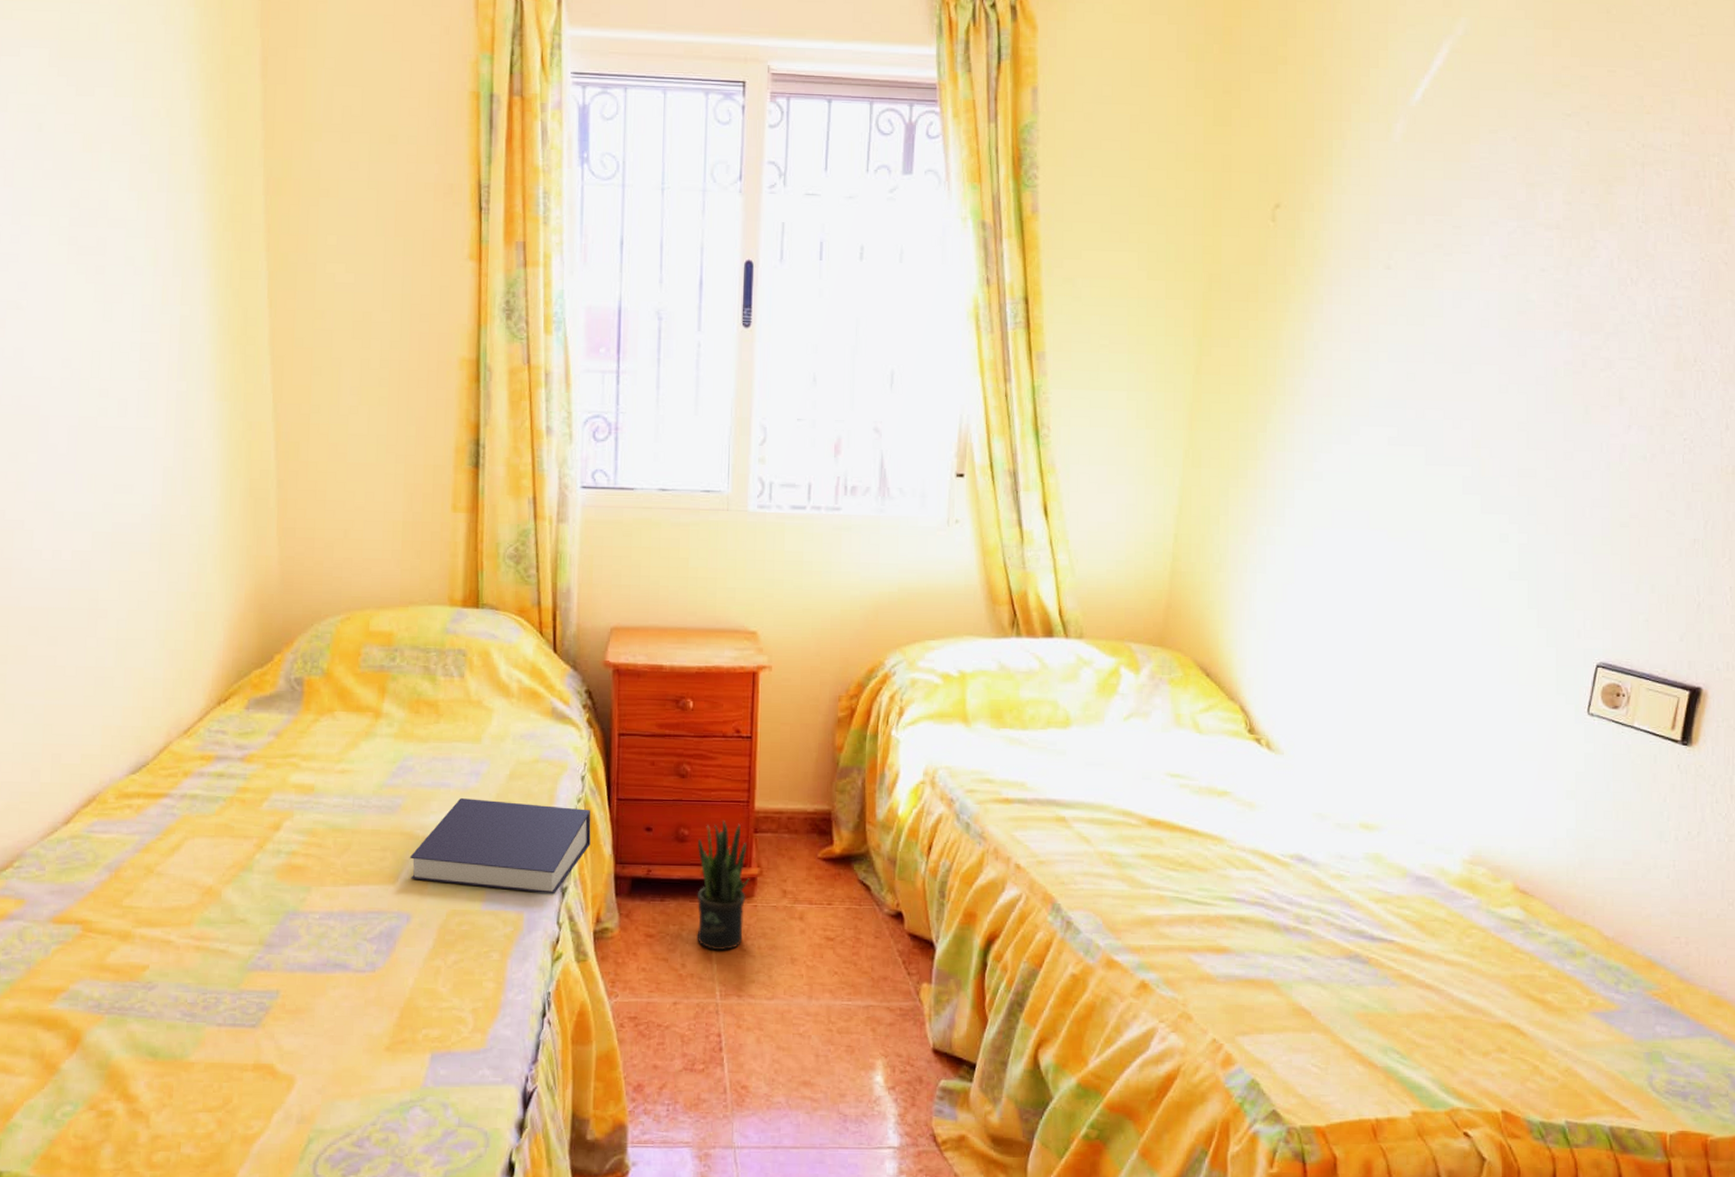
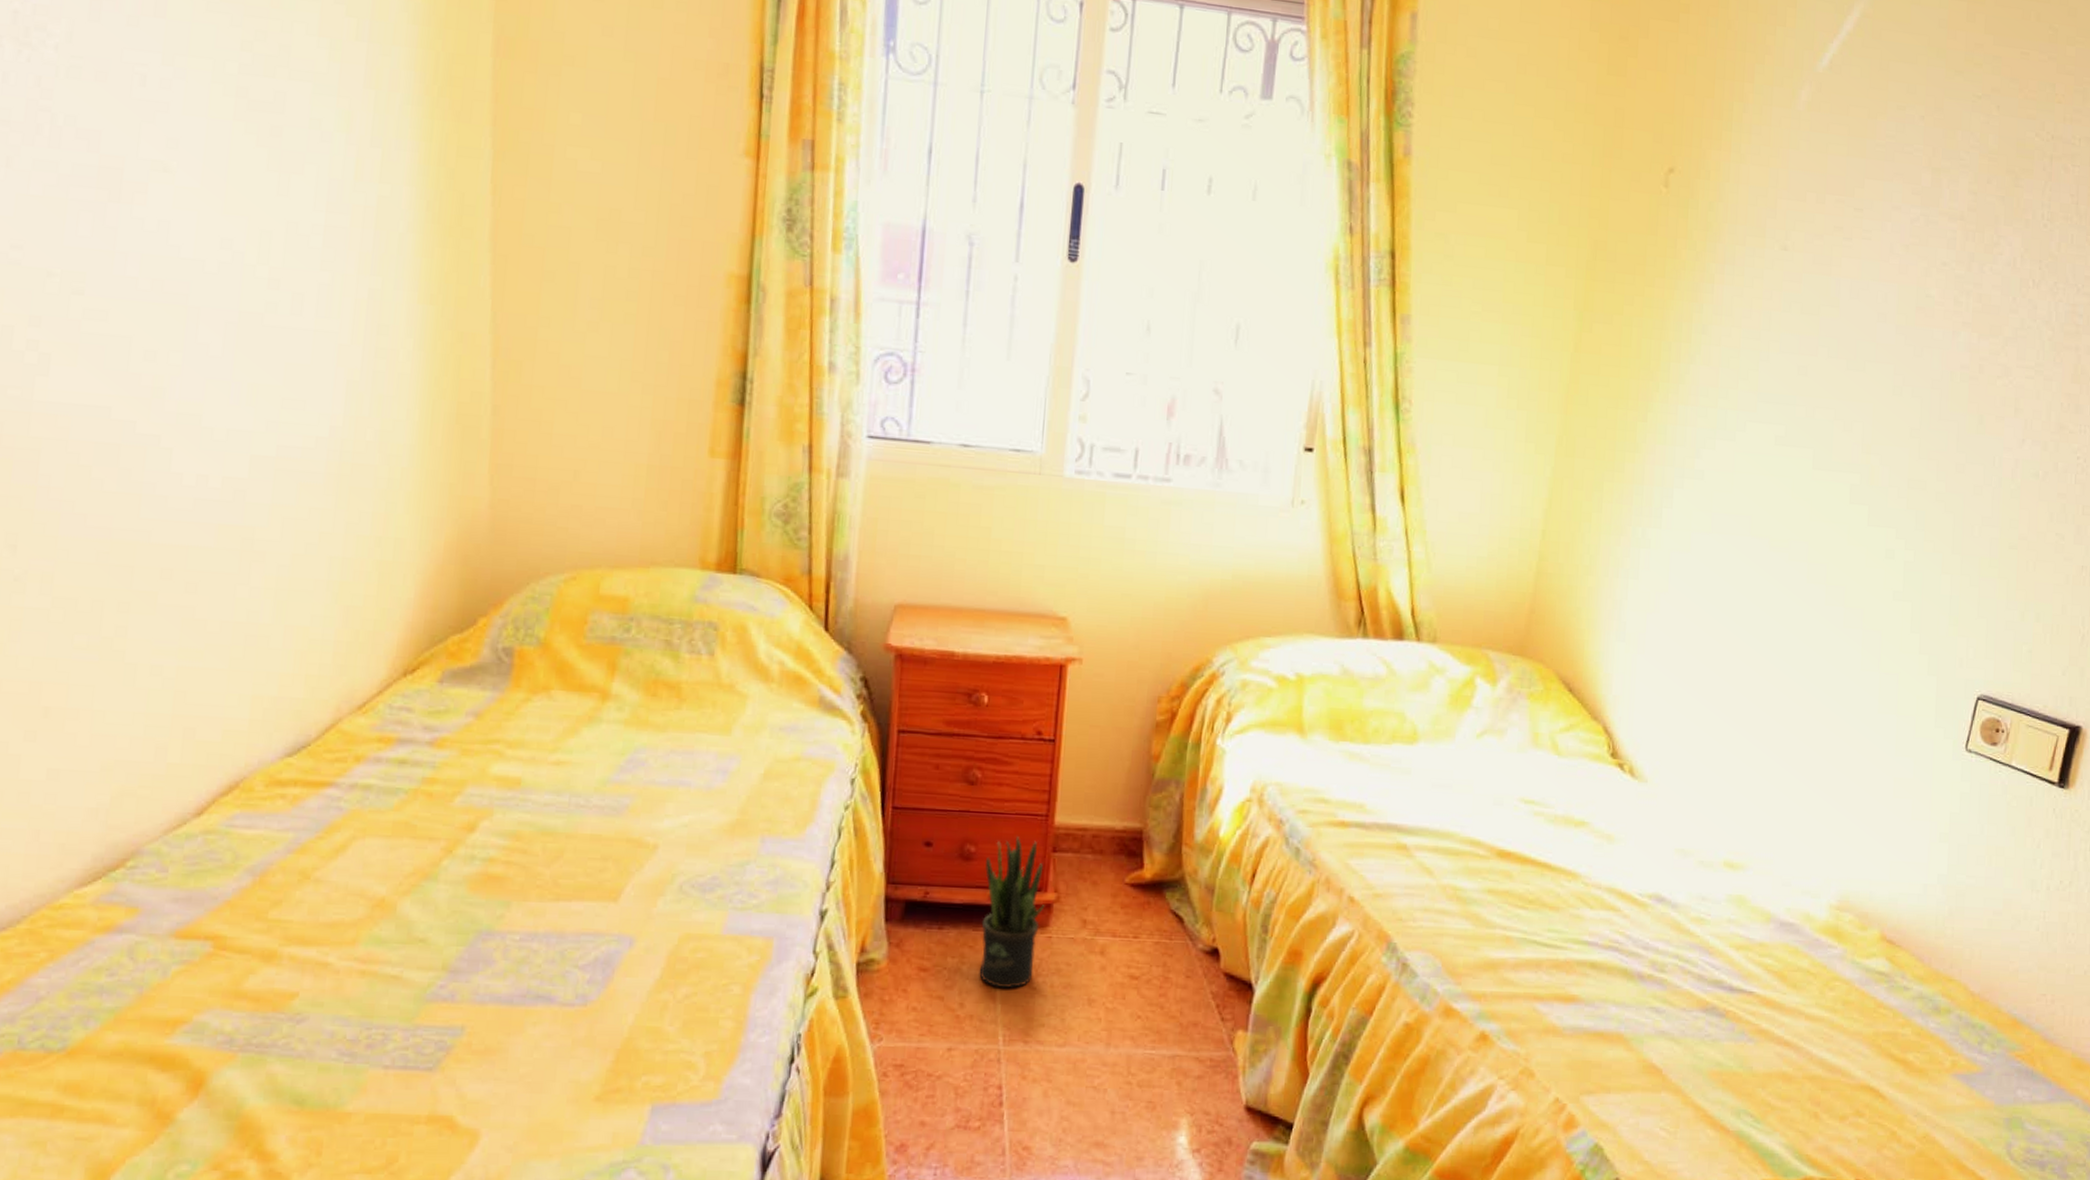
book: present [410,797,591,895] -> none [636,799,860,918]

